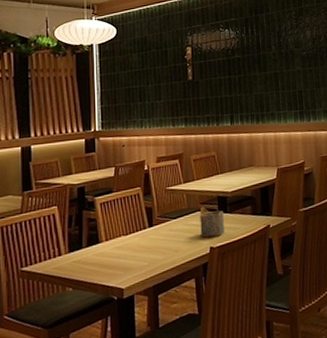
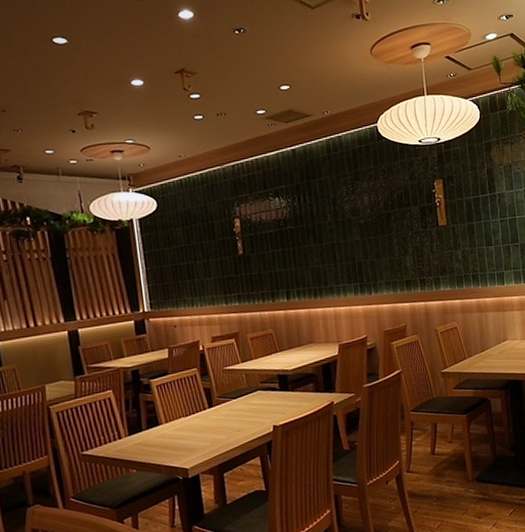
napkin holder: present [199,206,224,238] -> none [260,385,287,416]

